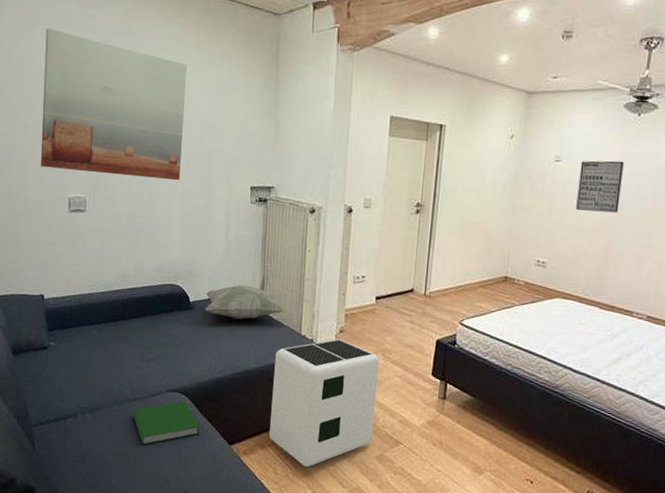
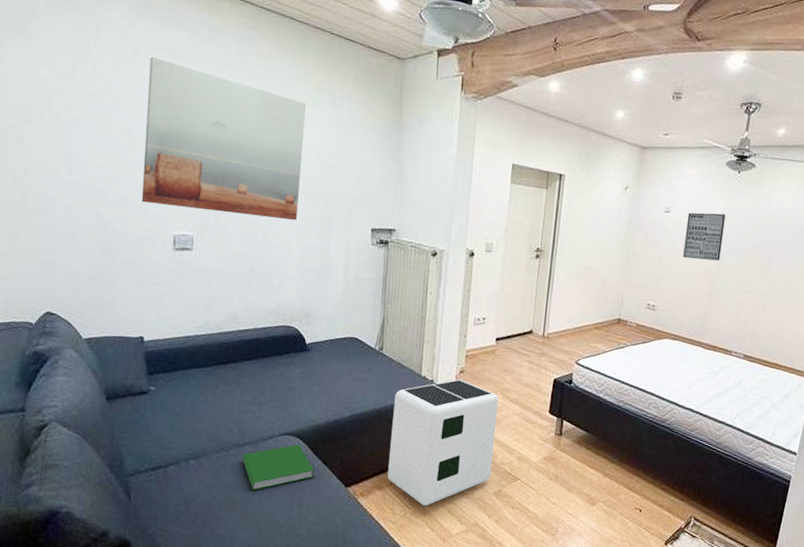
decorative pillow: present [204,284,284,320] -> none [321,326,404,361]

